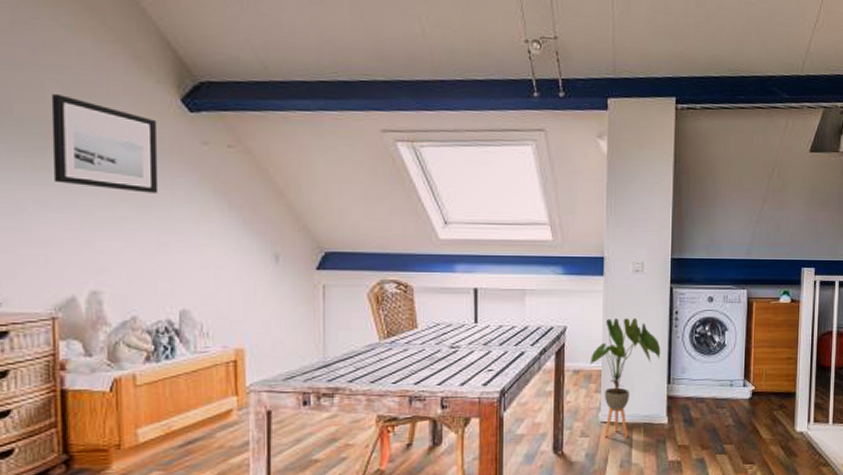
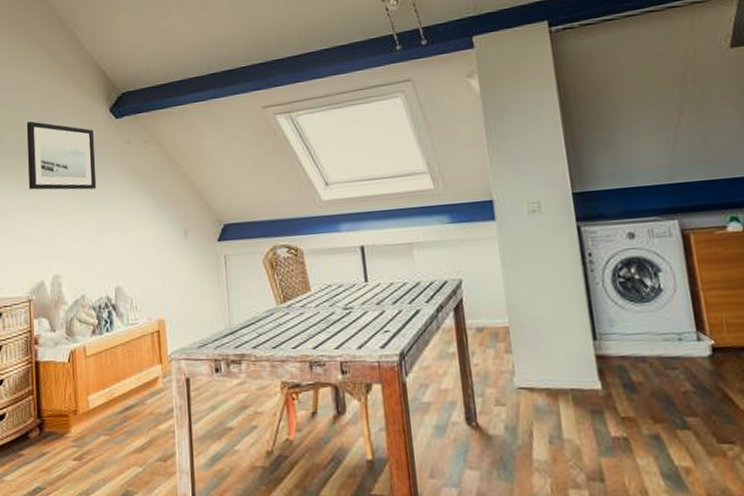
house plant: present [589,318,661,438] -> none [493,265,579,408]

